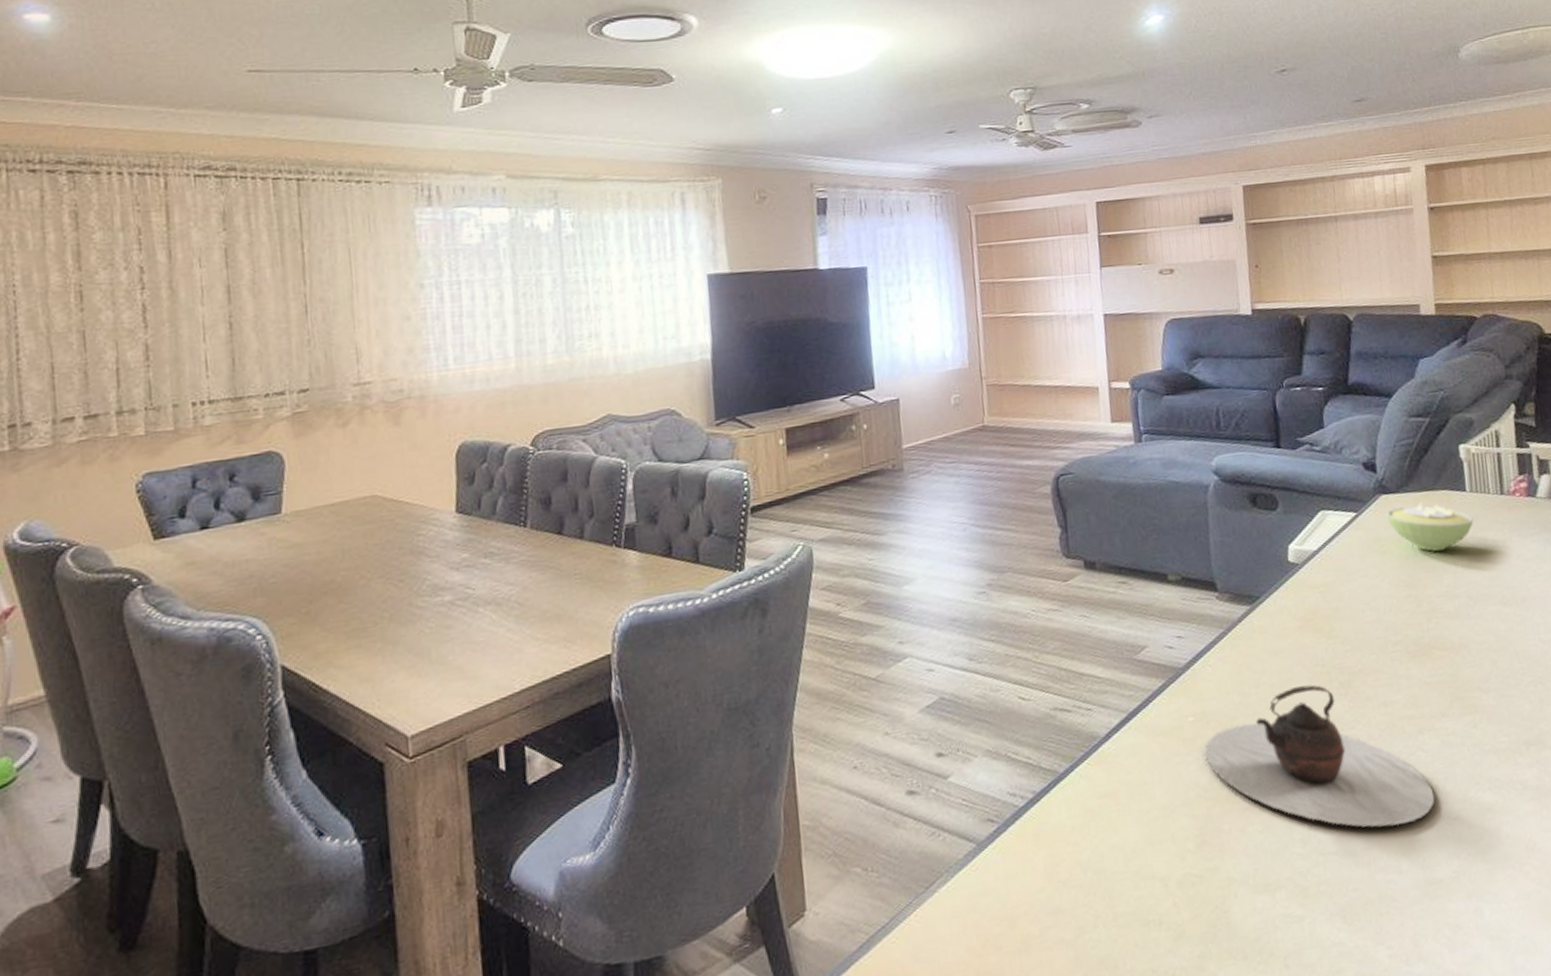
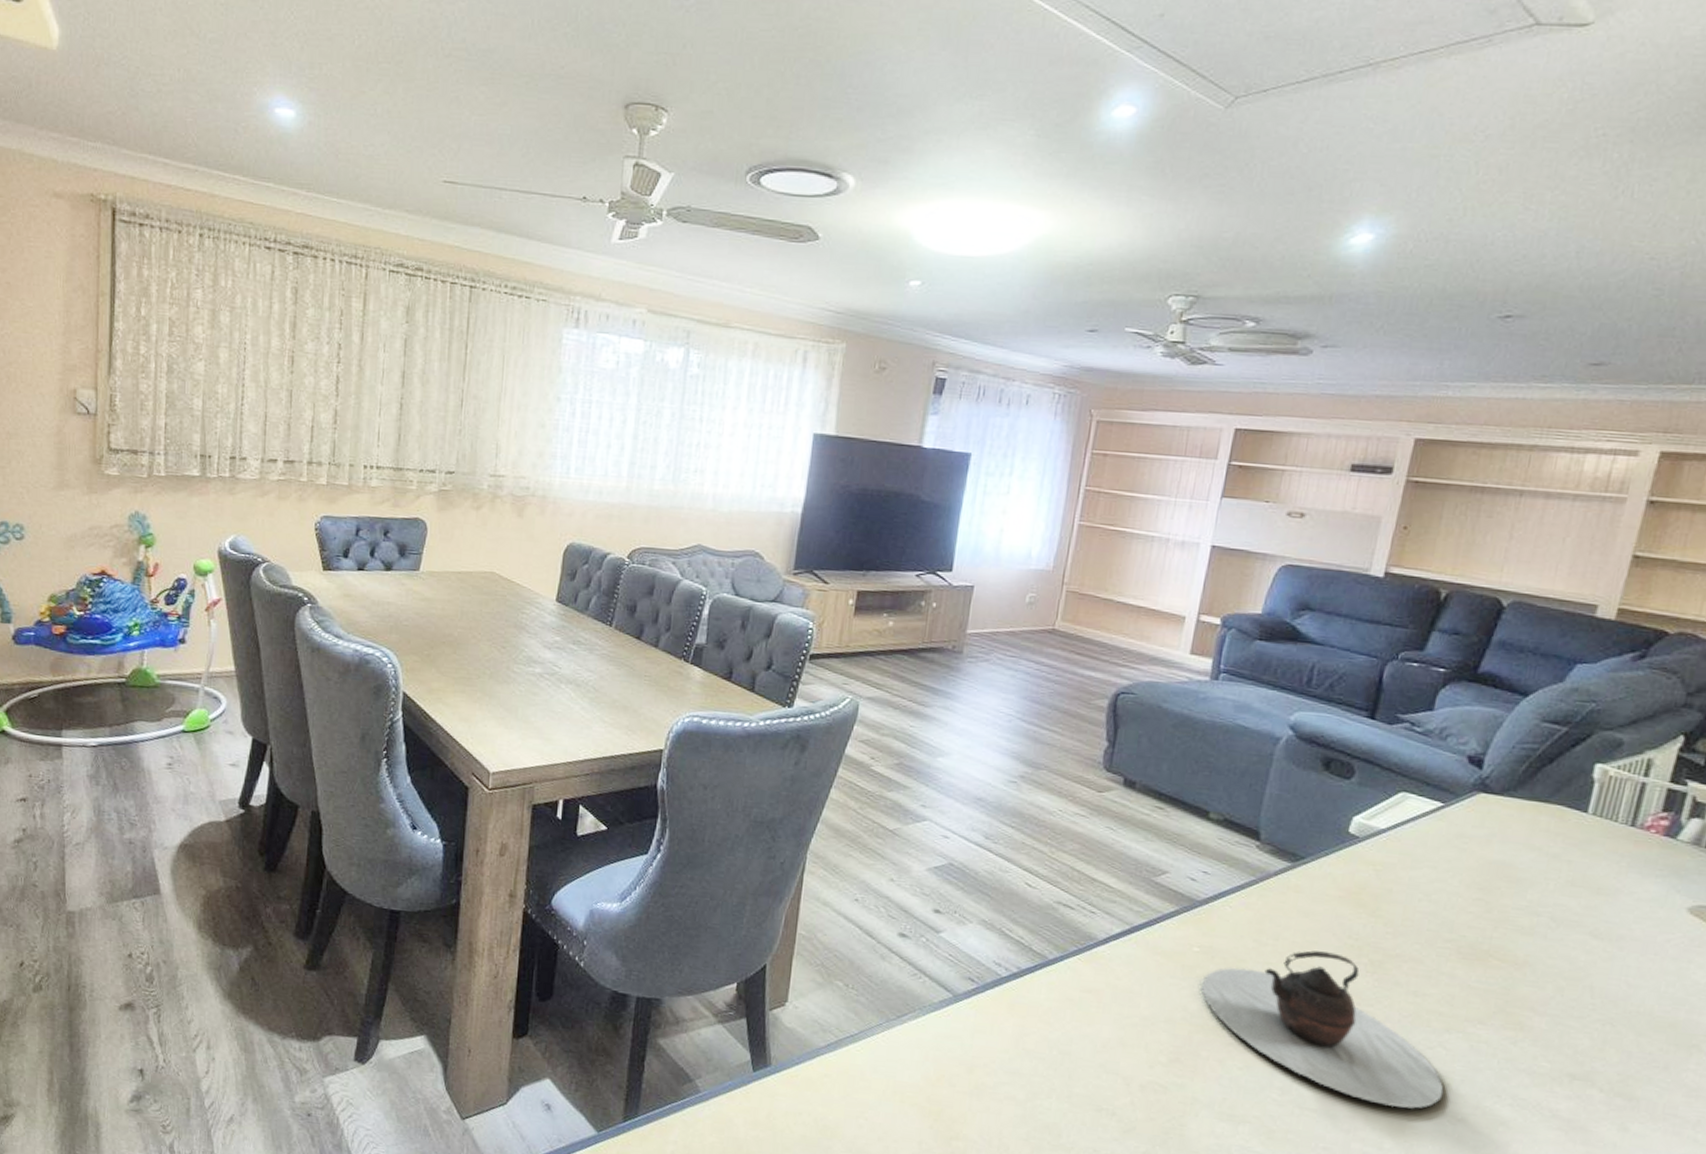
sugar bowl: present [1385,503,1474,552] -> none [1478,809,1587,866]

